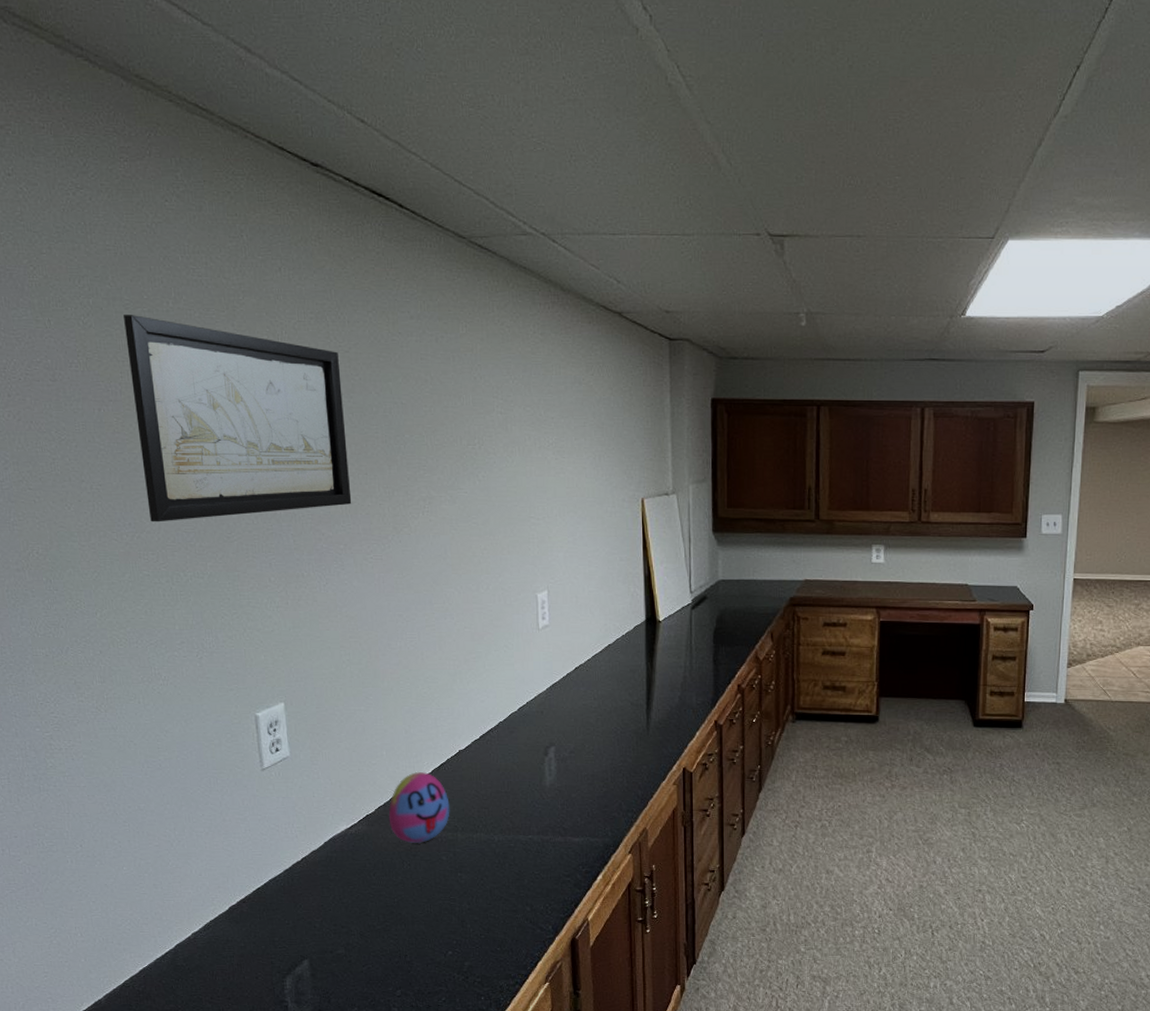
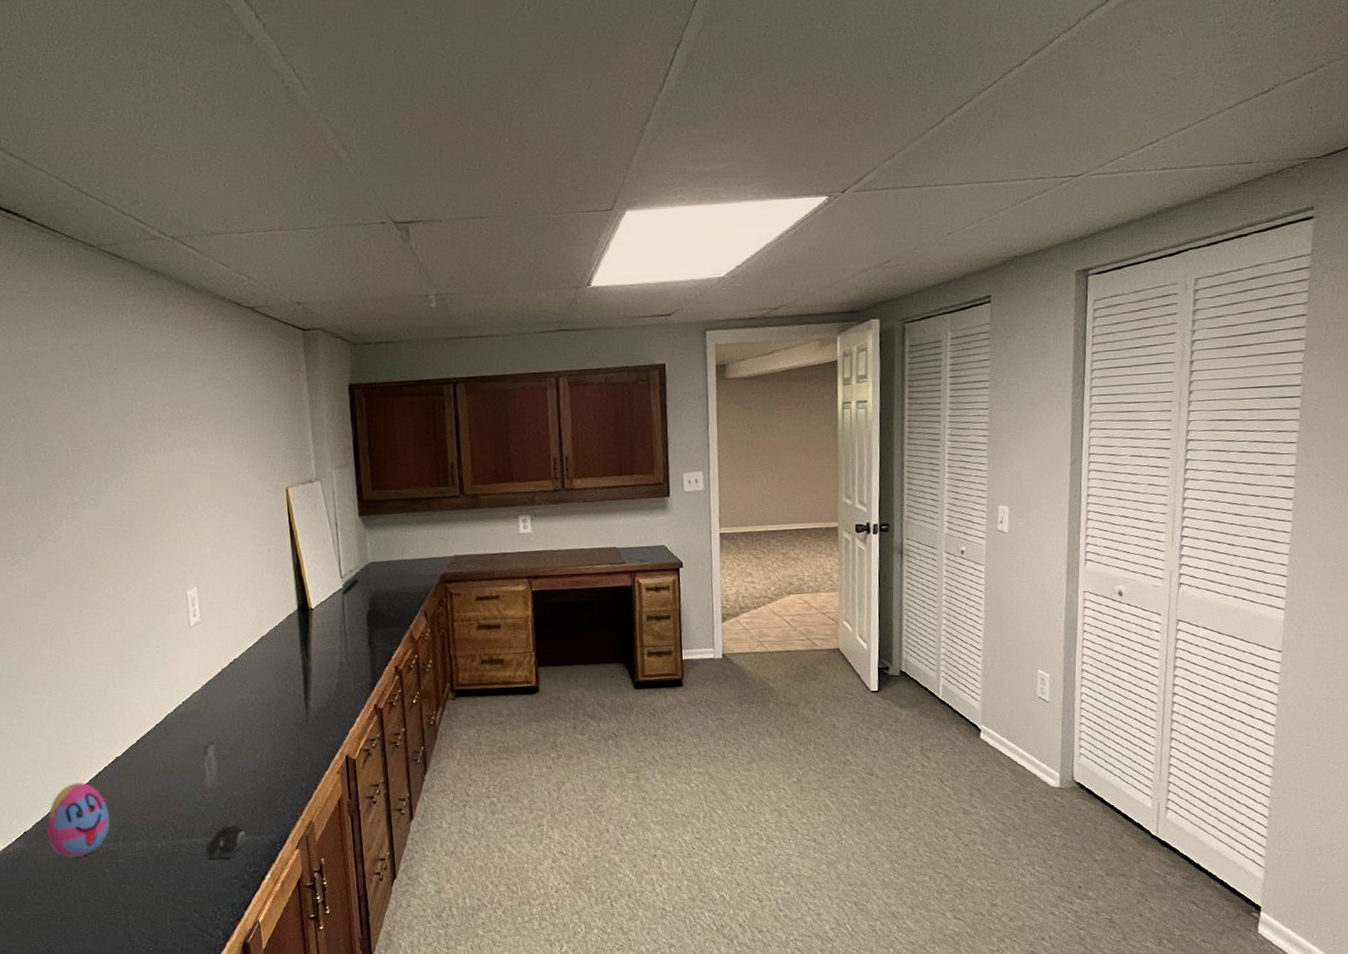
computer mouse: none [542,824,580,858] -> present [207,824,246,859]

